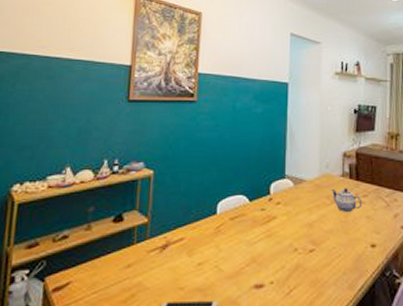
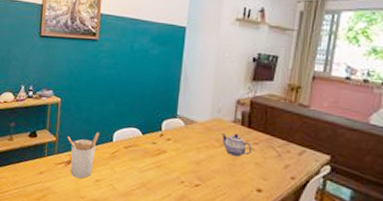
utensil holder: none [162,204,200,266] -> present [67,131,99,179]

